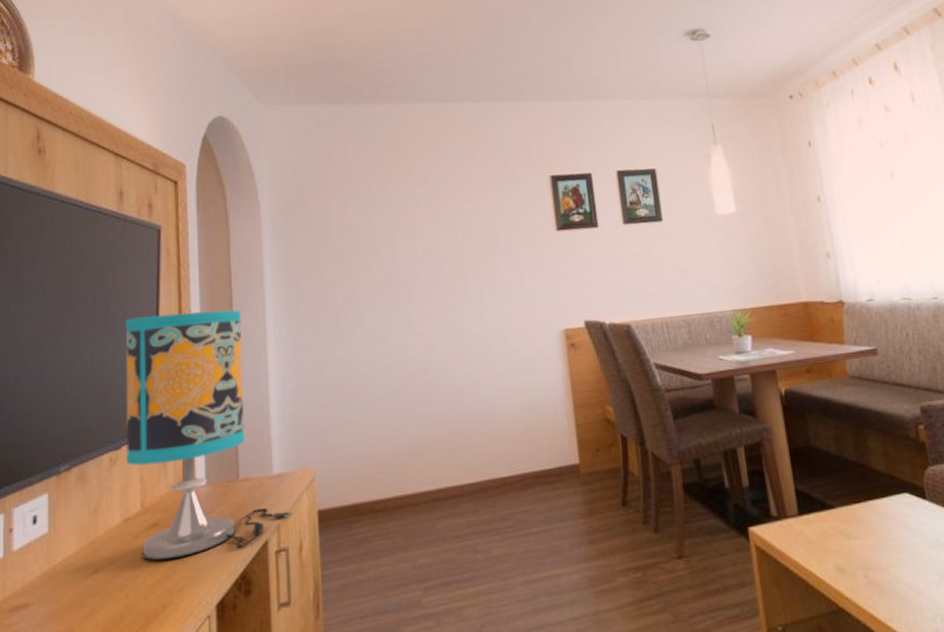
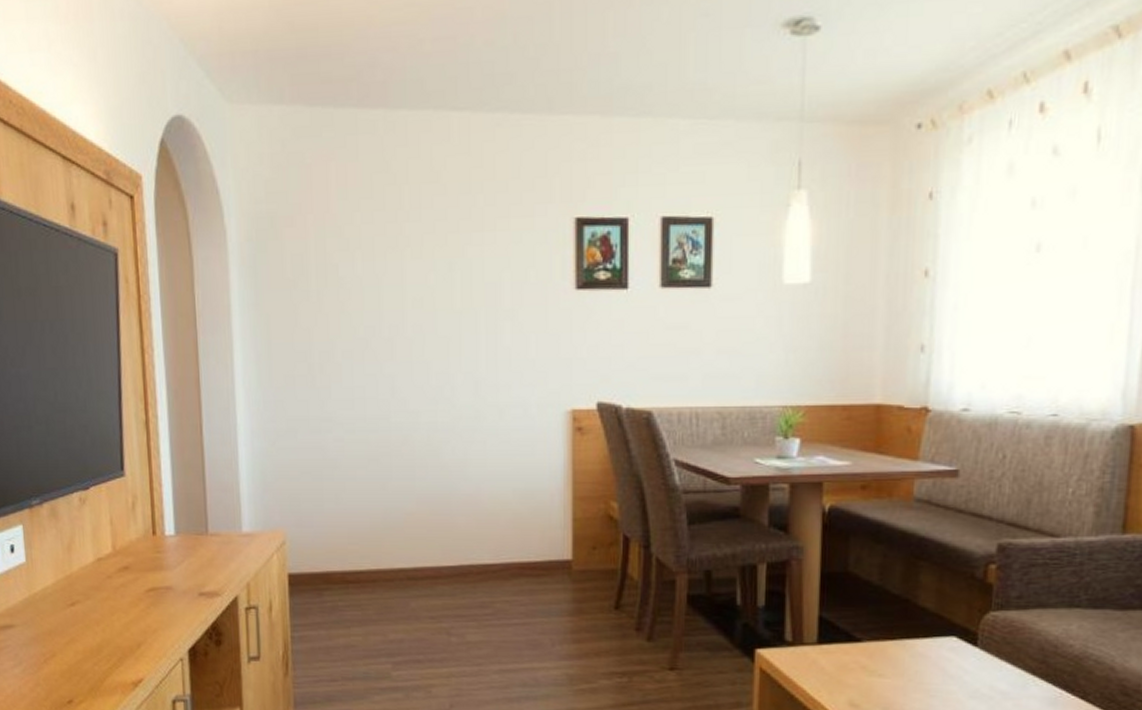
table lamp: present [125,310,293,561] -> none [86,351,262,602]

